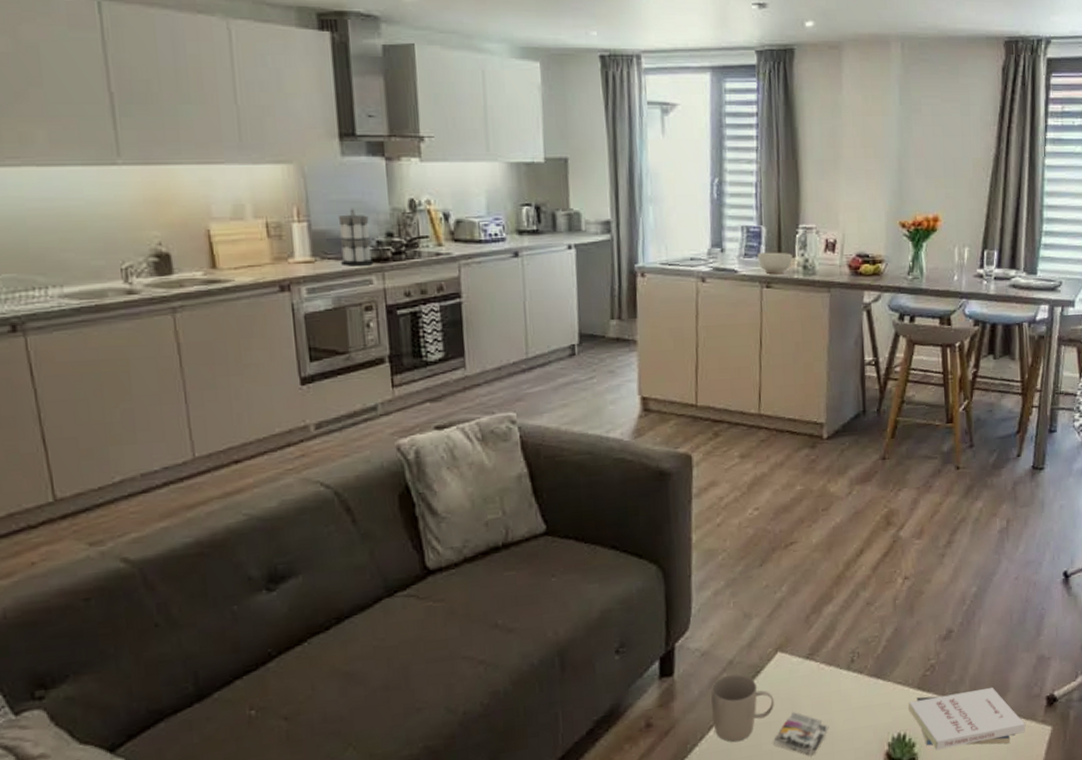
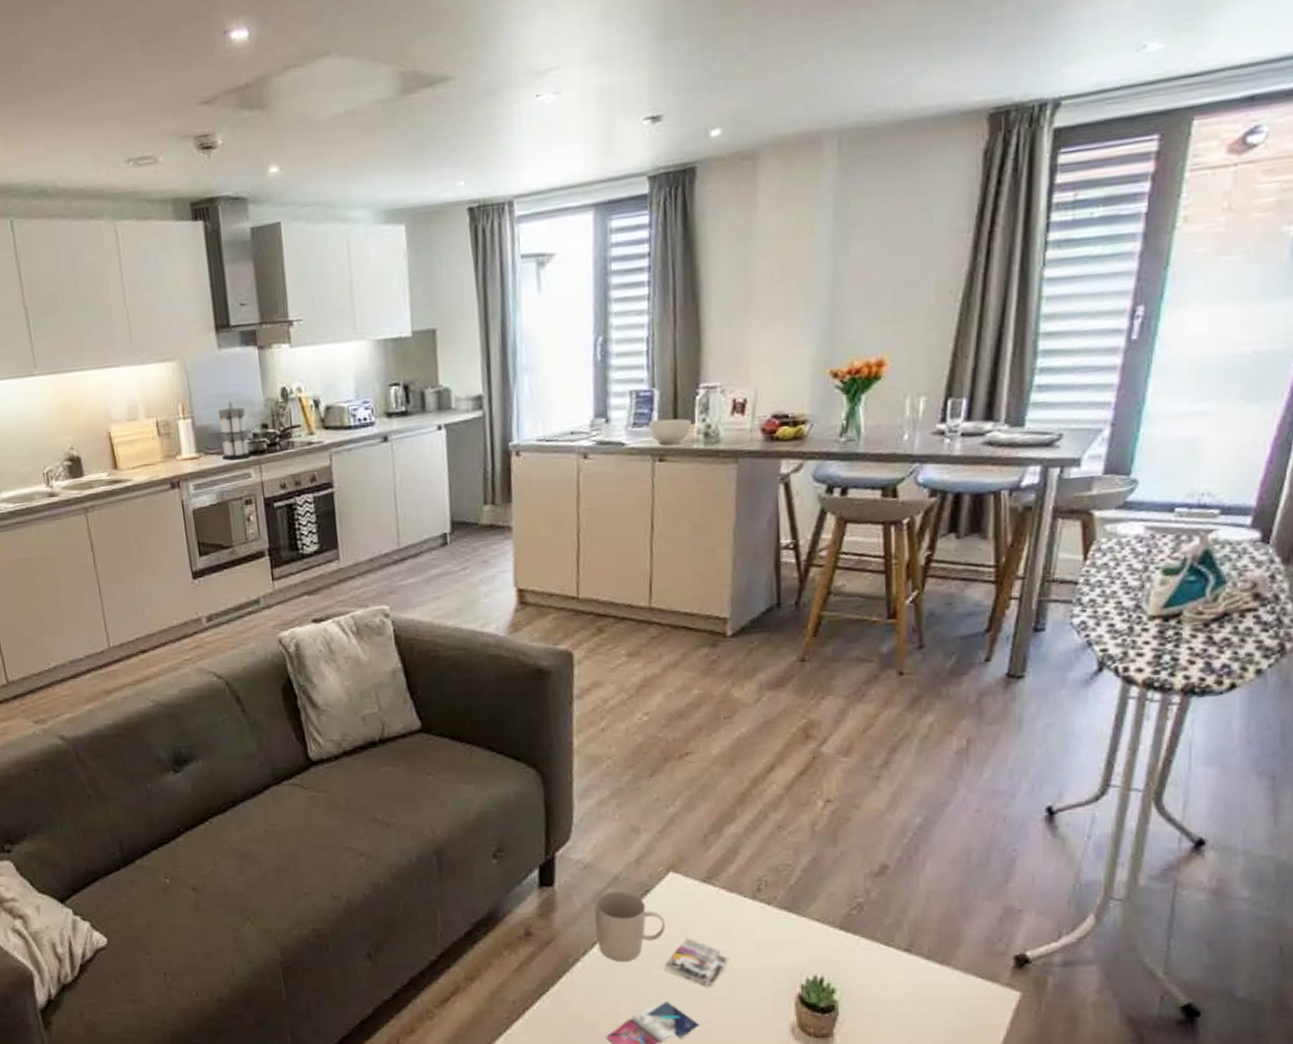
books: present [908,687,1026,751] -> none [827,936,984,1004]

